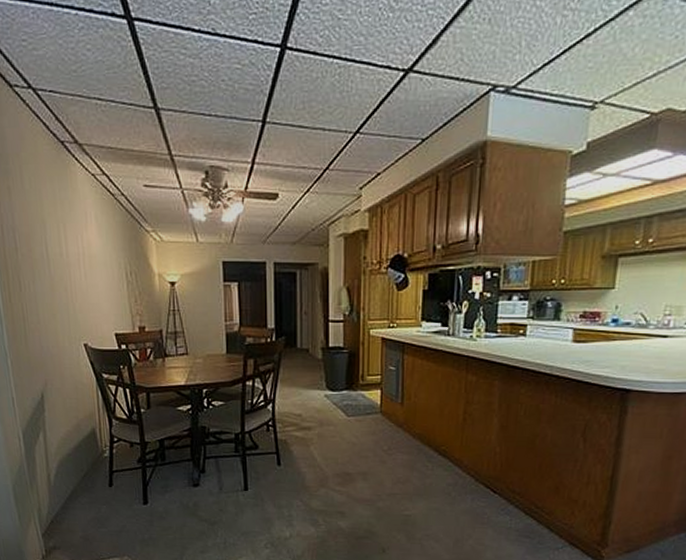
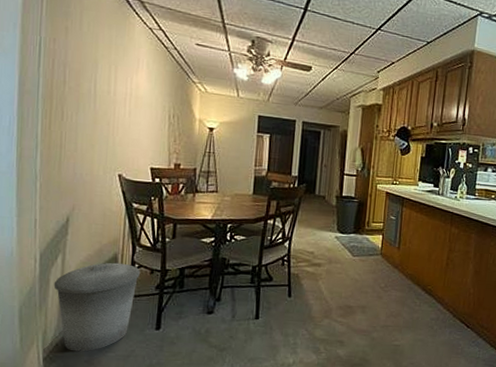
trash can: none [39,437,120,528] -> present [53,262,140,352]

